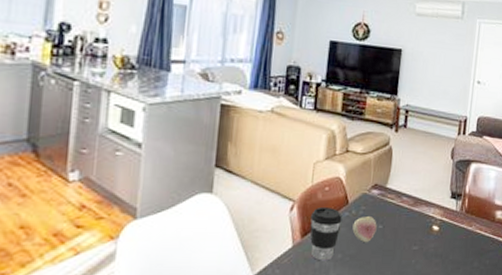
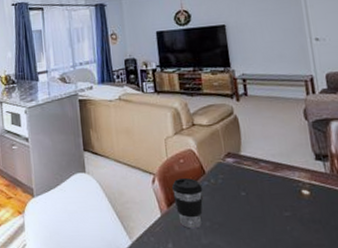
fruit: present [352,217,377,243] -> none [214,184,240,211]

